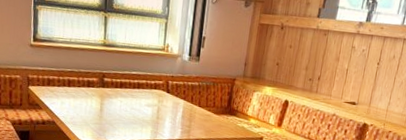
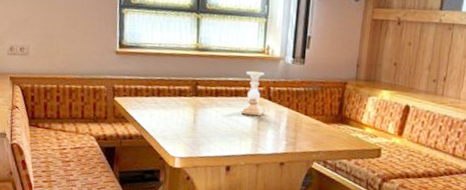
candle holder: none [142,66,164,107] -> present [241,70,265,116]

